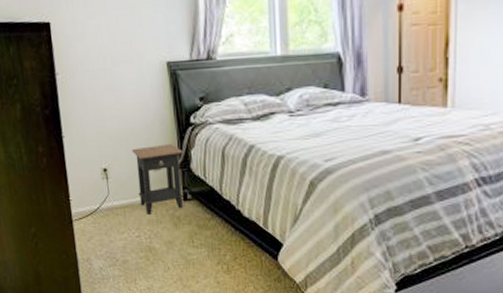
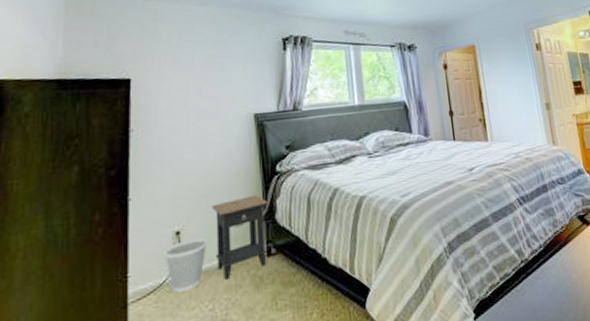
wastebasket: none [95,177,131,218] -> present [164,238,208,293]

